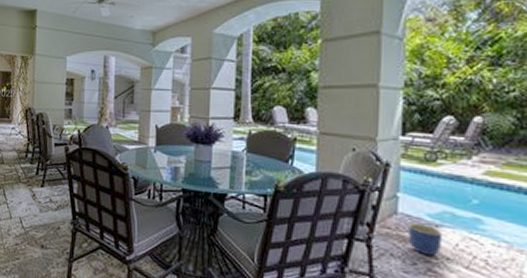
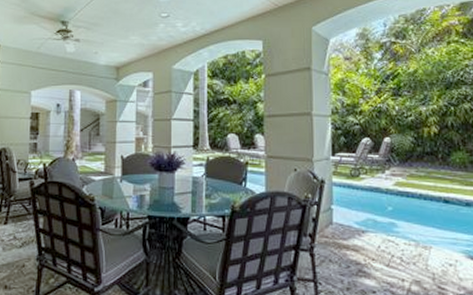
planter: present [408,223,443,256] -> none [341,231,369,258]

